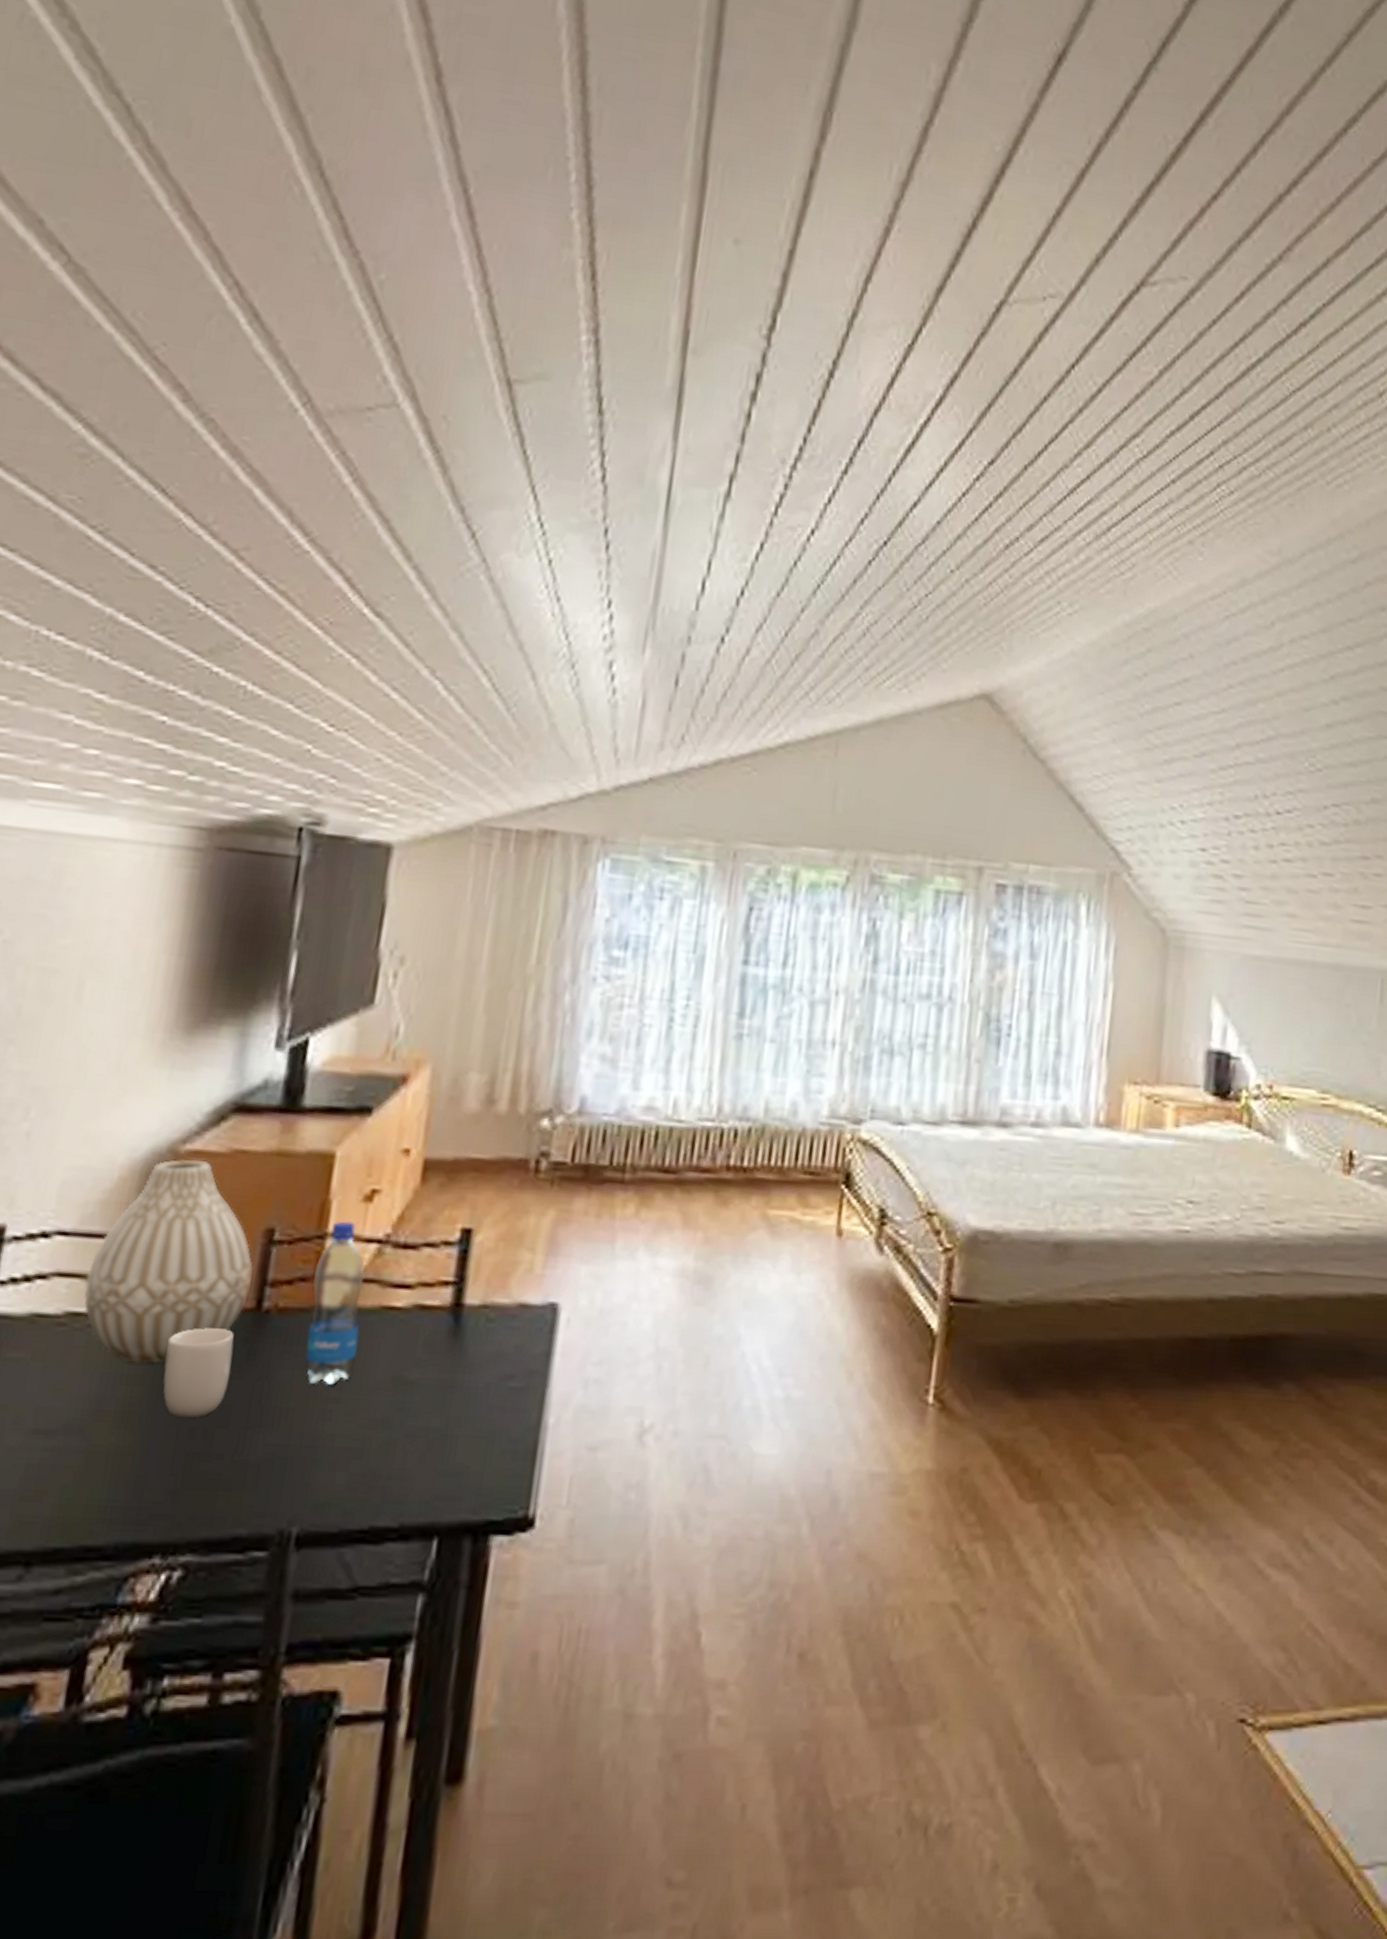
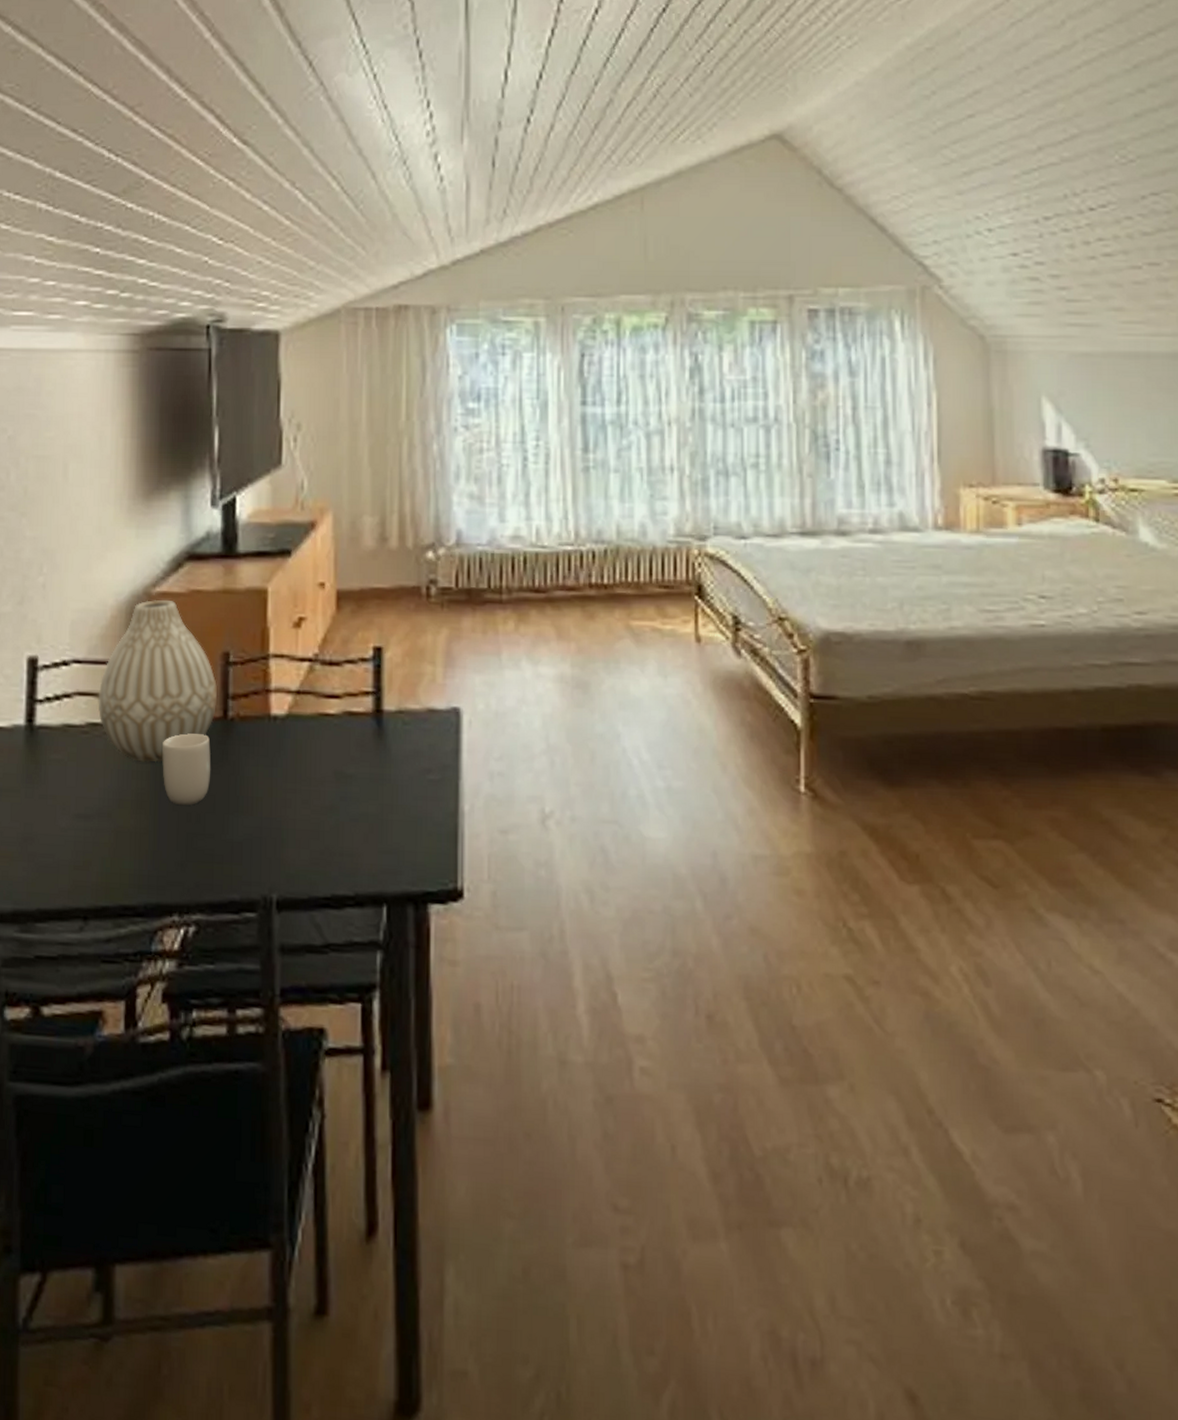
bottle: present [305,1221,364,1386] -> none [263,644,304,780]

